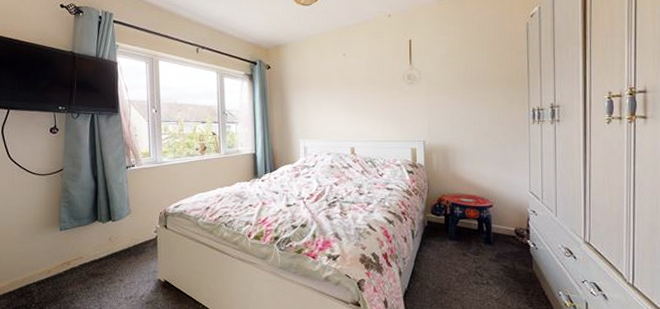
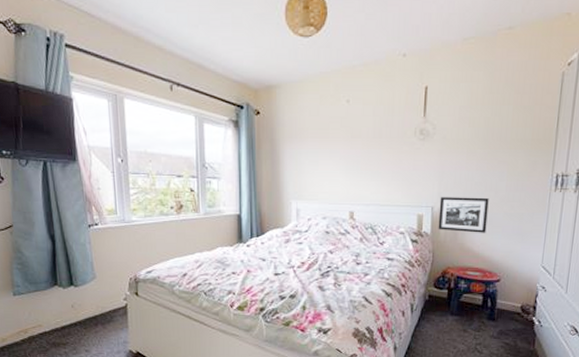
picture frame: none [430,131,475,163] -> present [438,197,489,233]

